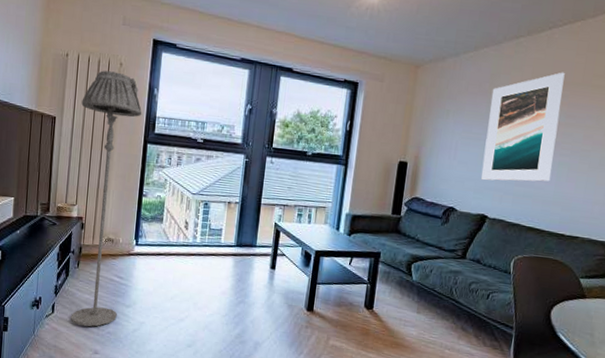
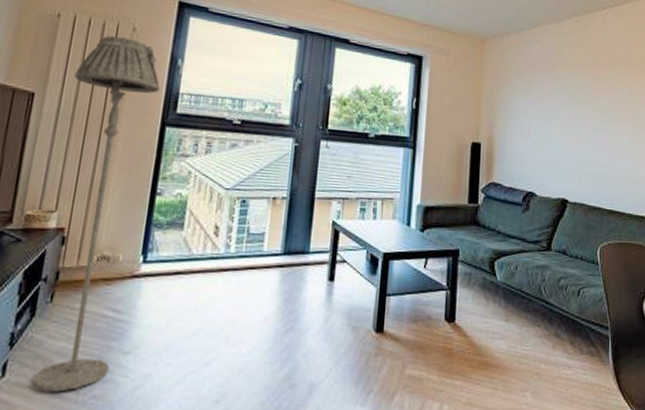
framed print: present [481,72,565,182] -> none [557,50,624,161]

